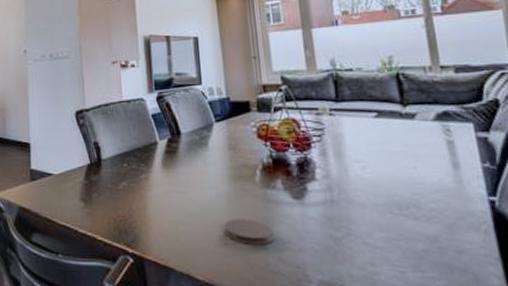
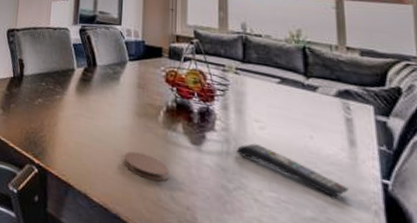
remote control: none [340,186,457,224] -> present [236,143,349,197]

